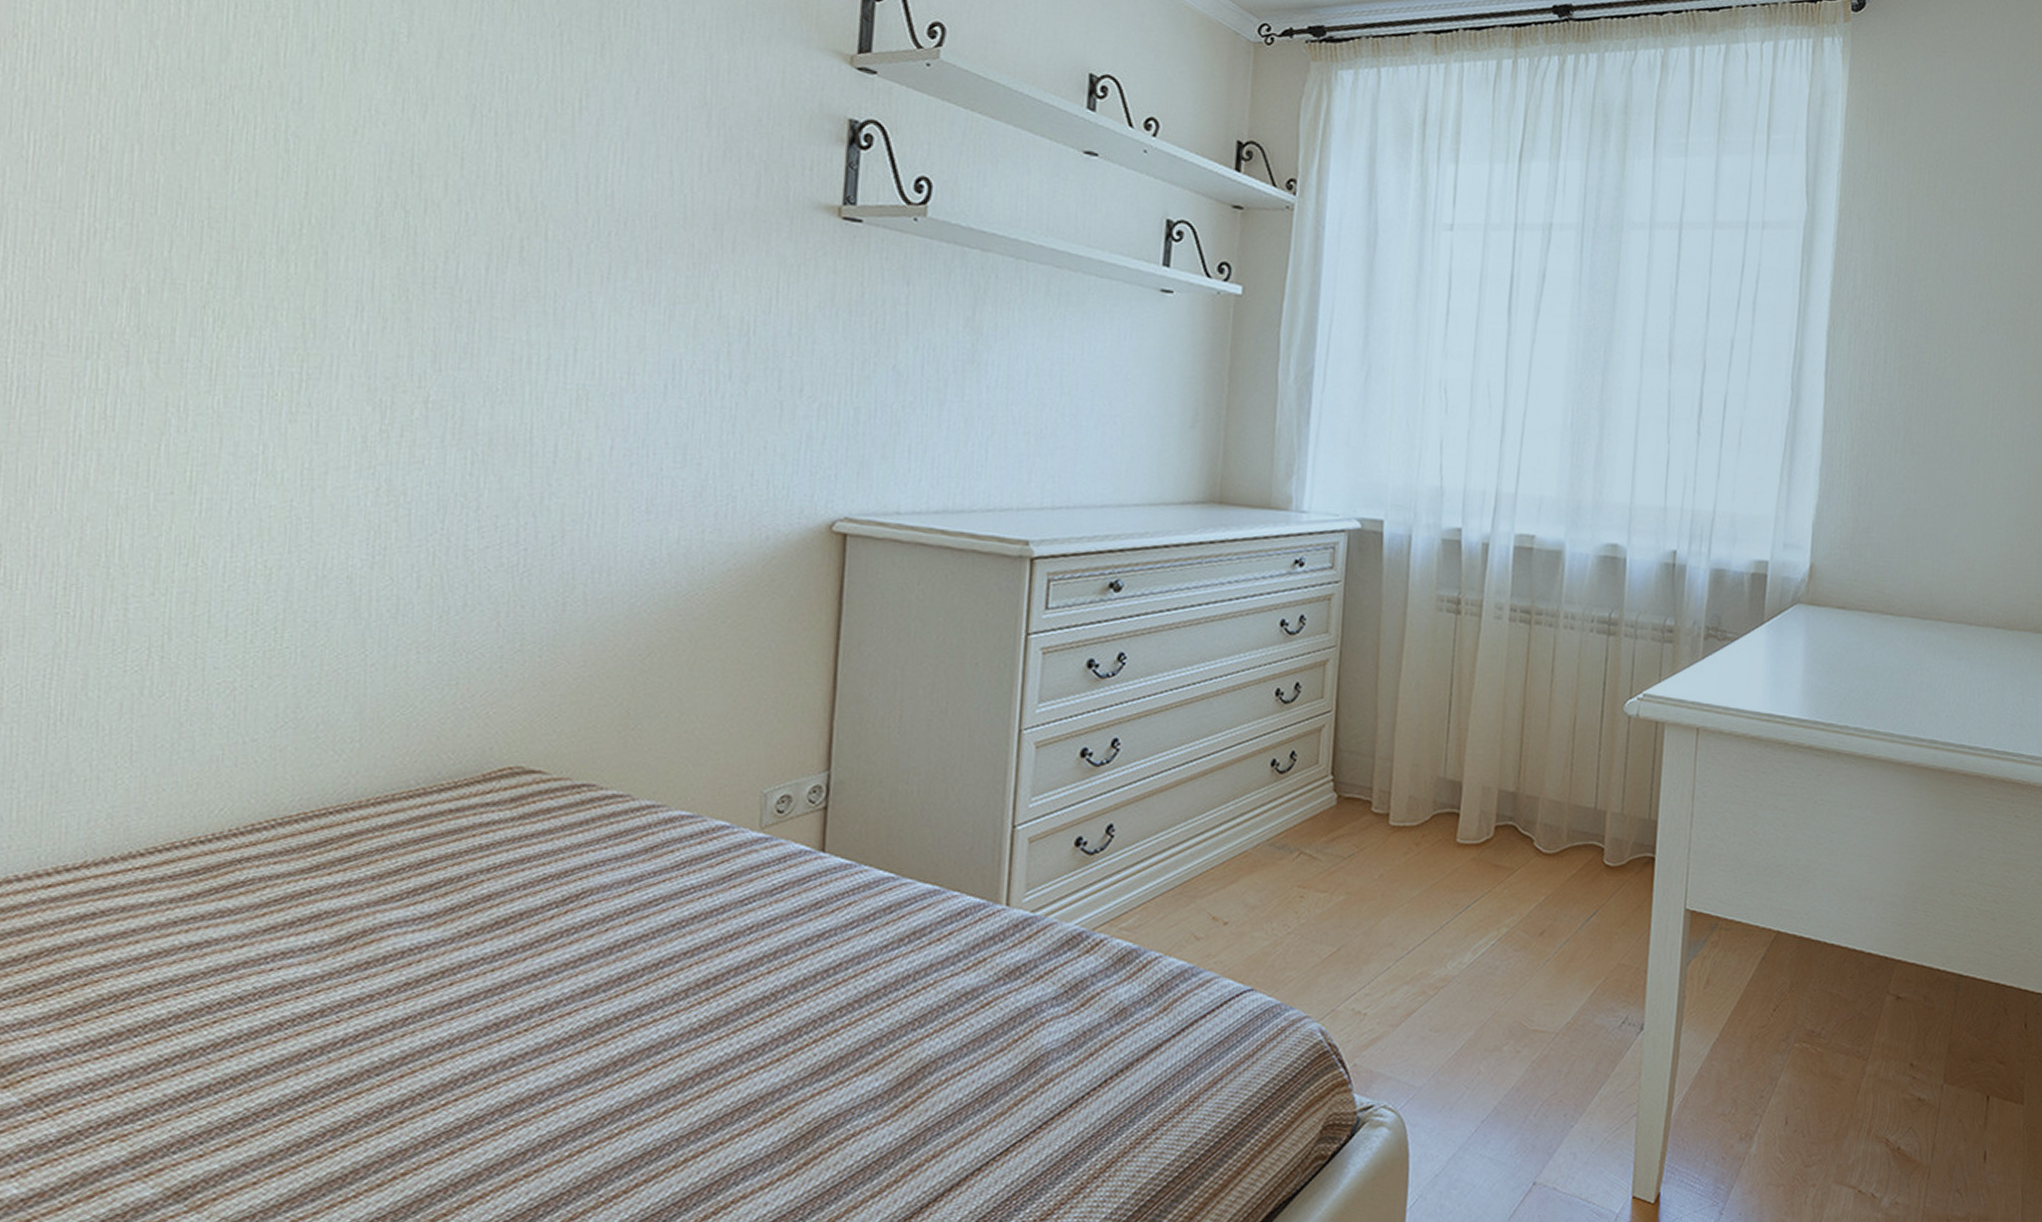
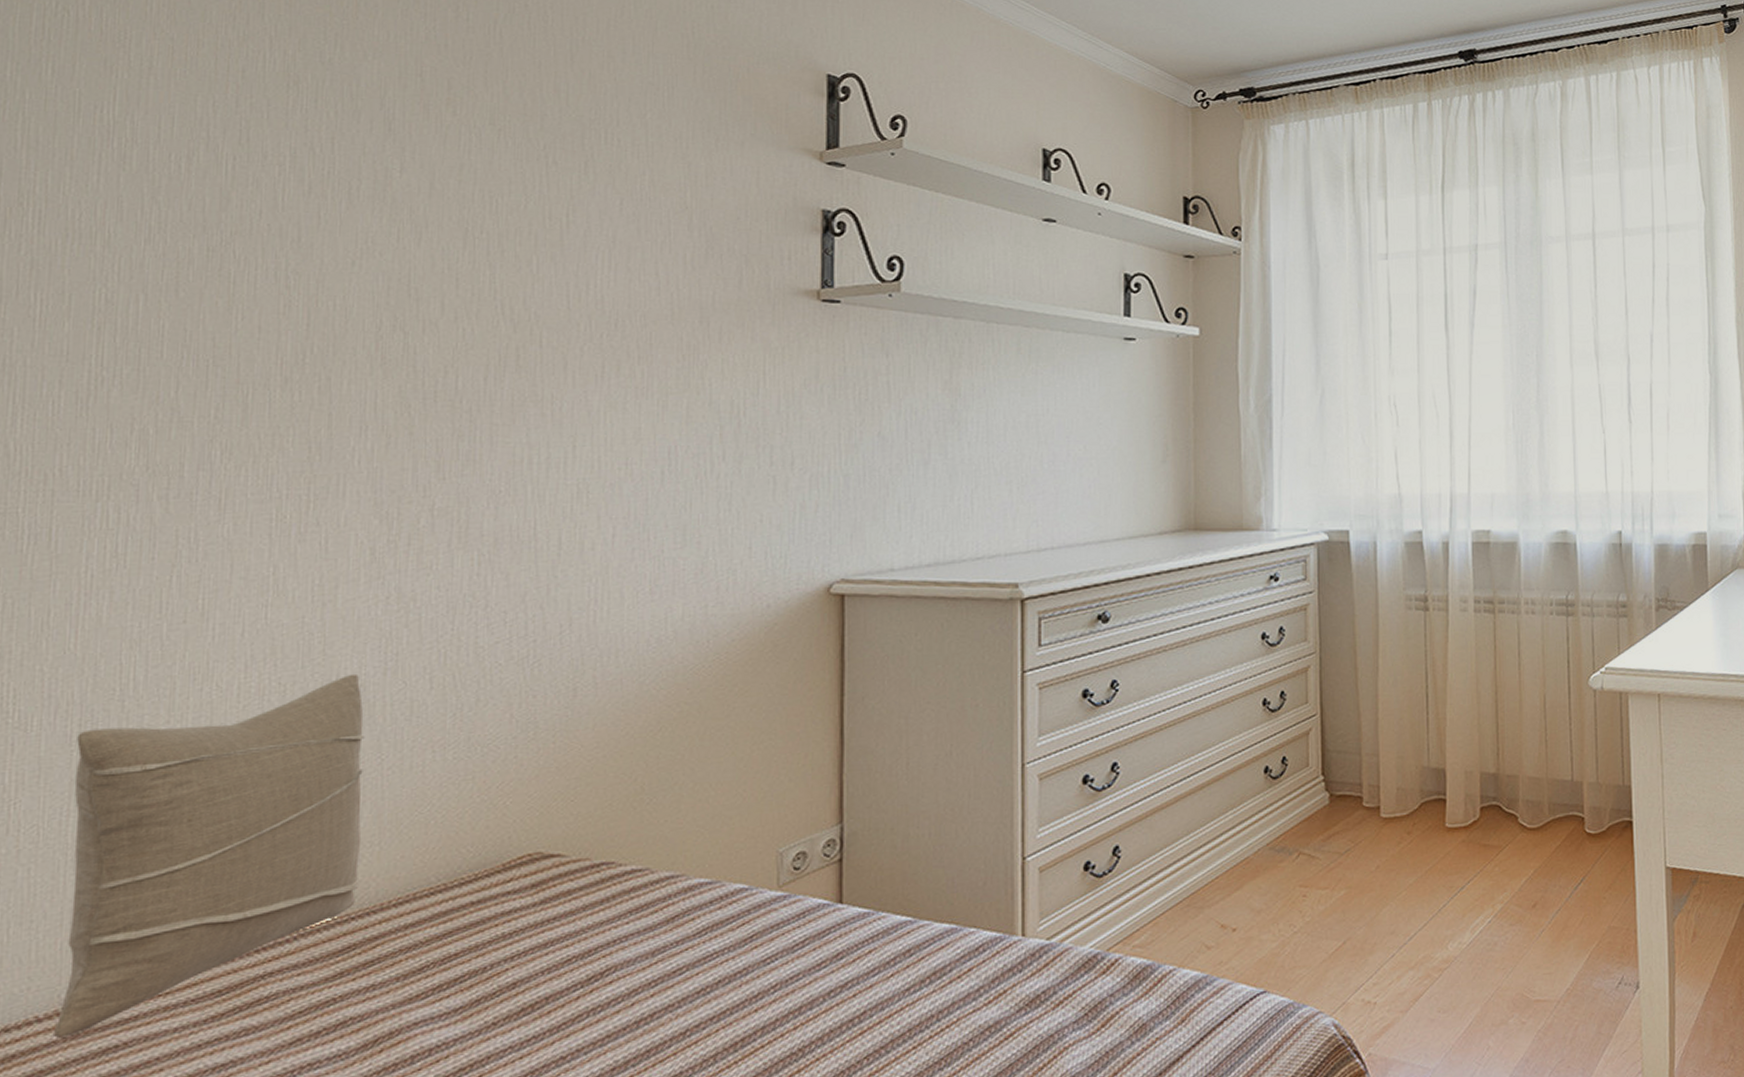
pillow: none [33,564,349,899] -> present [54,673,365,1038]

